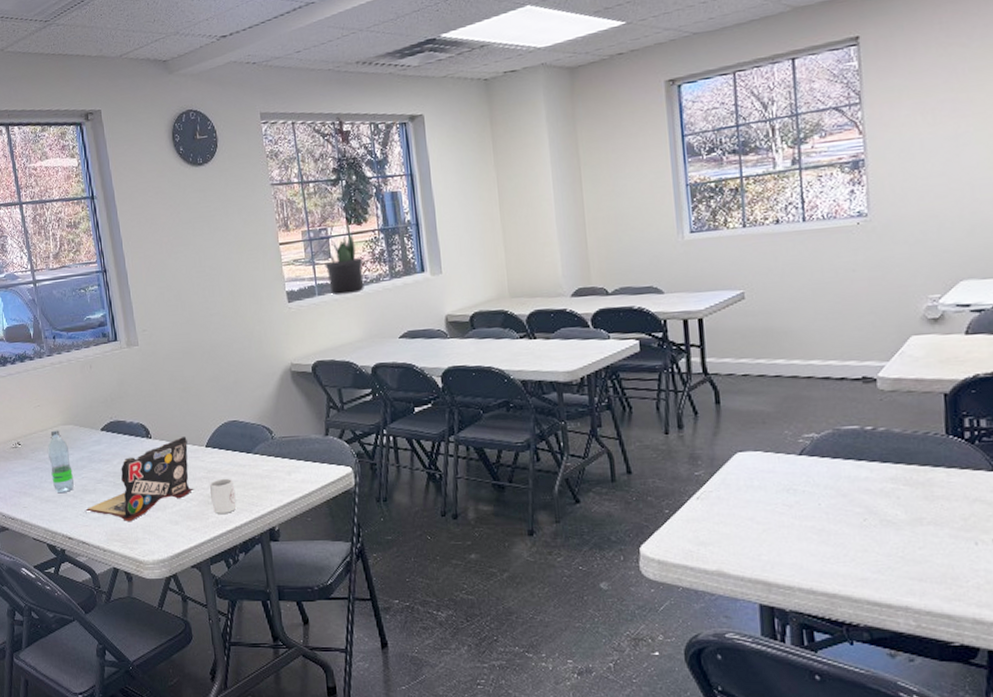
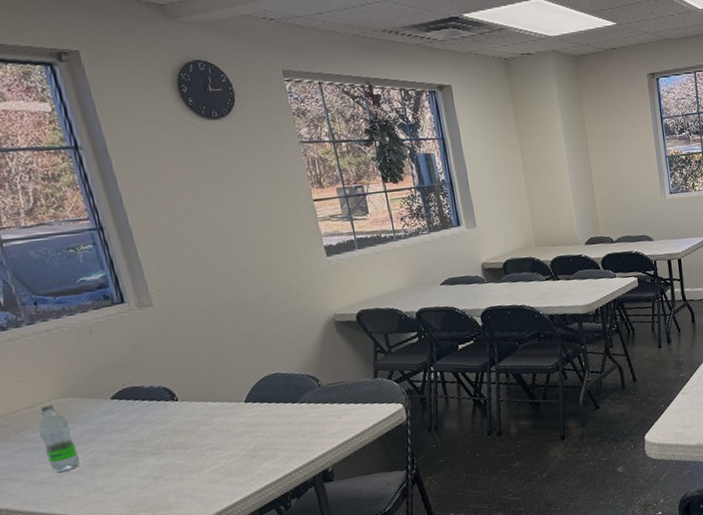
laptop: present [84,437,195,522] -> none [96,395,236,490]
mug: present [210,478,237,514] -> none [252,429,285,466]
planter: present [324,232,364,296] -> none [363,190,404,249]

